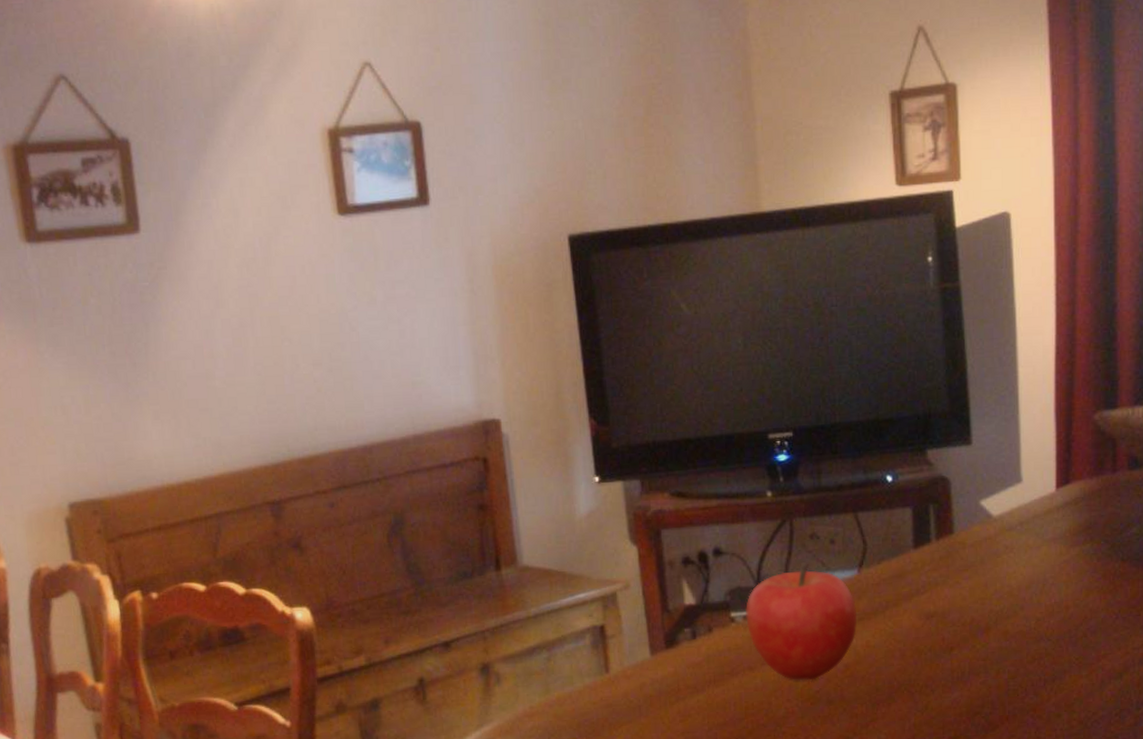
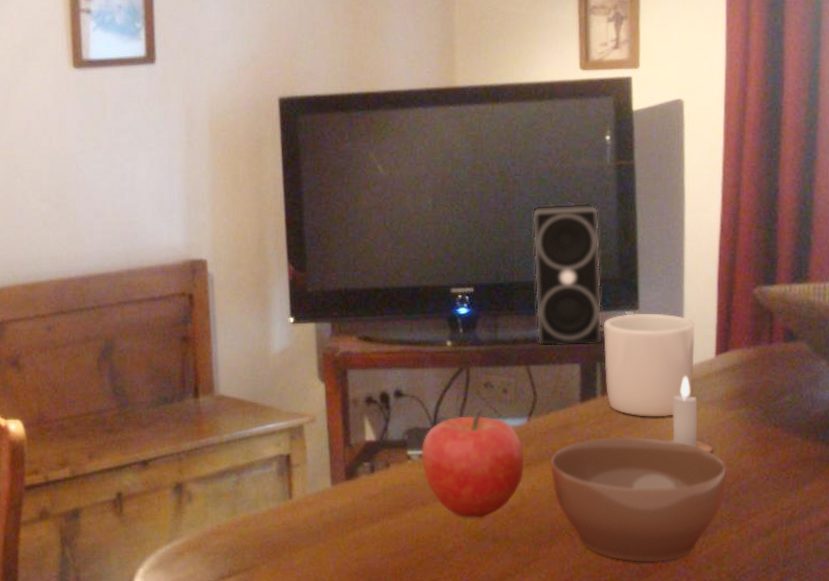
stereo: none [853,331,934,490] -> present [533,202,603,346]
bowl: none [885,581,1073,716] -> present [550,436,727,562]
mug: none [933,447,1034,560] -> present [601,313,696,417]
candle: none [1009,513,1058,594] -> present [667,376,713,453]

